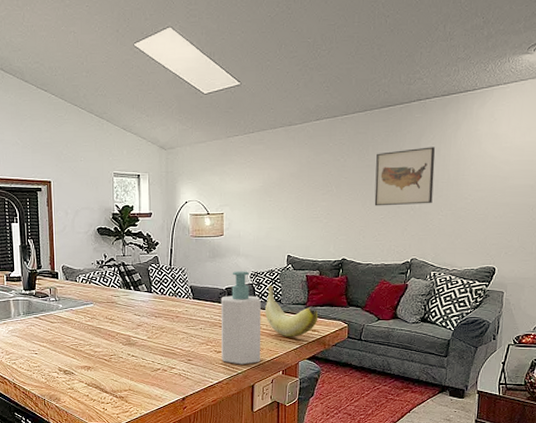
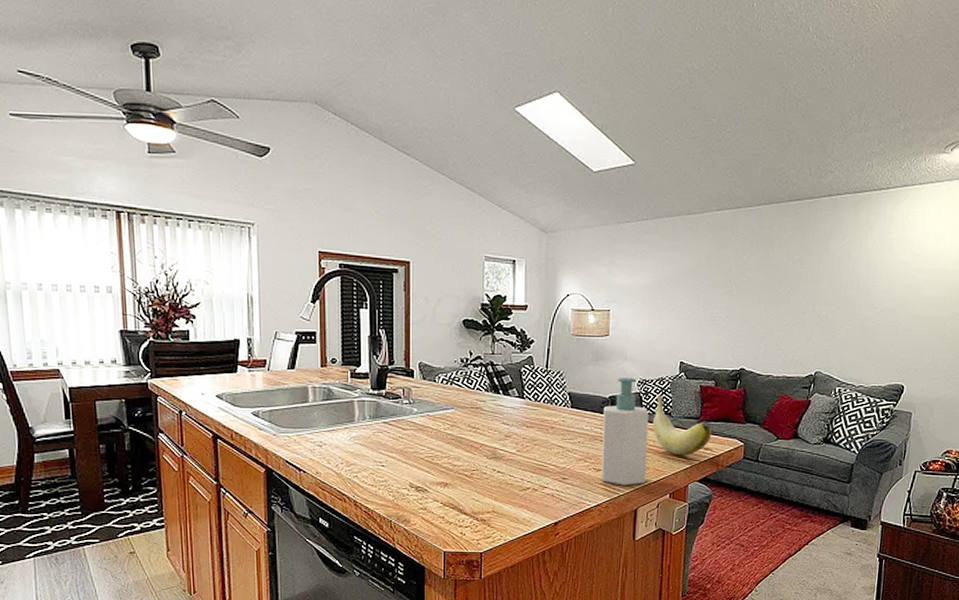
wall art: present [374,147,435,206] -> none [777,248,845,312]

